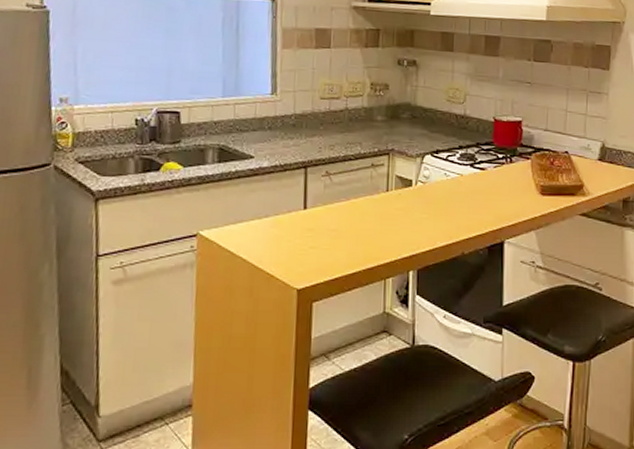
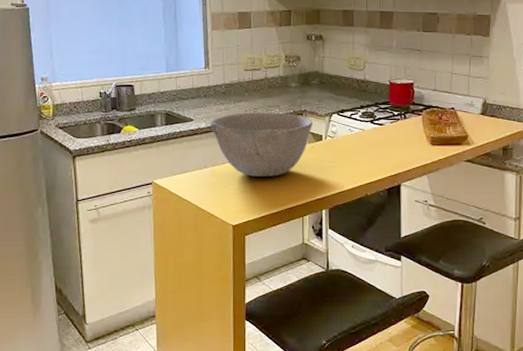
bowl: none [275,149,401,230] -> present [210,112,313,177]

